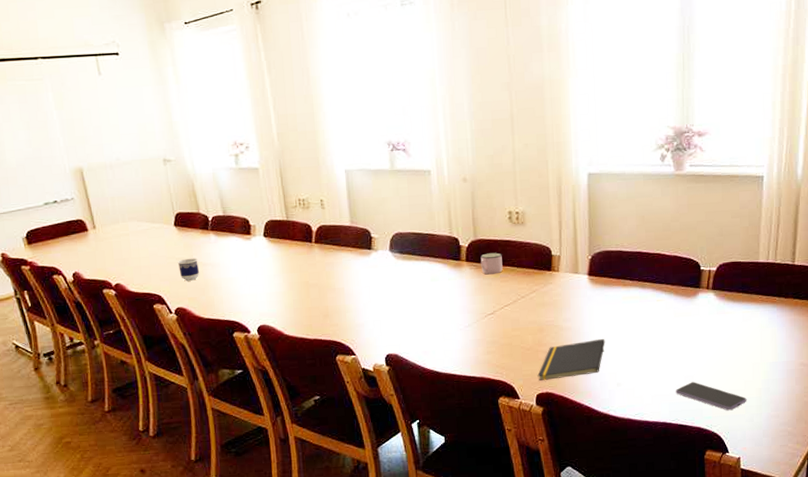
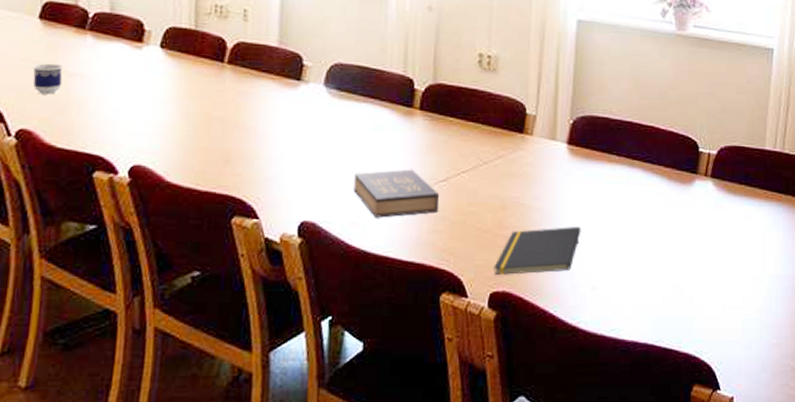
hardback book: none [422,307,490,347] -> present [354,169,439,218]
mug: present [480,252,503,275] -> none [437,102,465,130]
smartphone: present [676,382,747,411] -> none [661,292,745,334]

